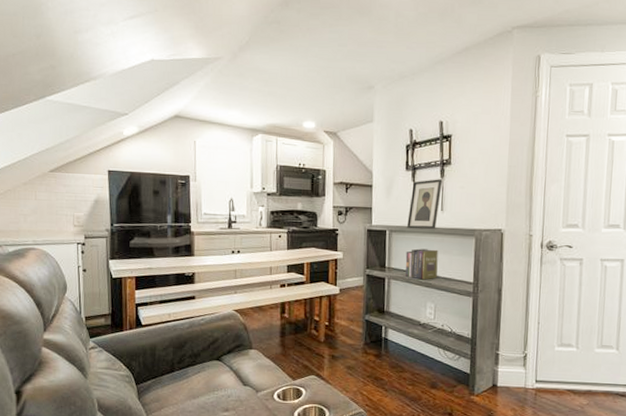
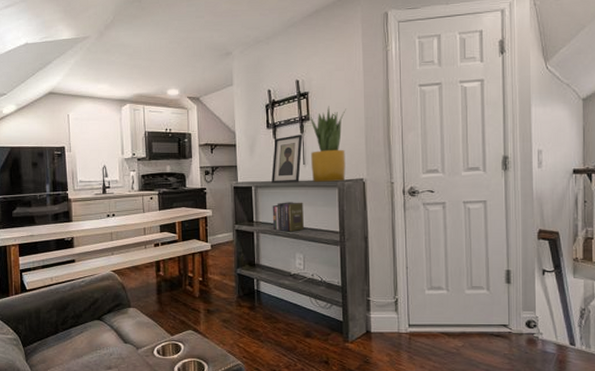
planter: none [449,151,490,231] -> present [307,106,346,182]

